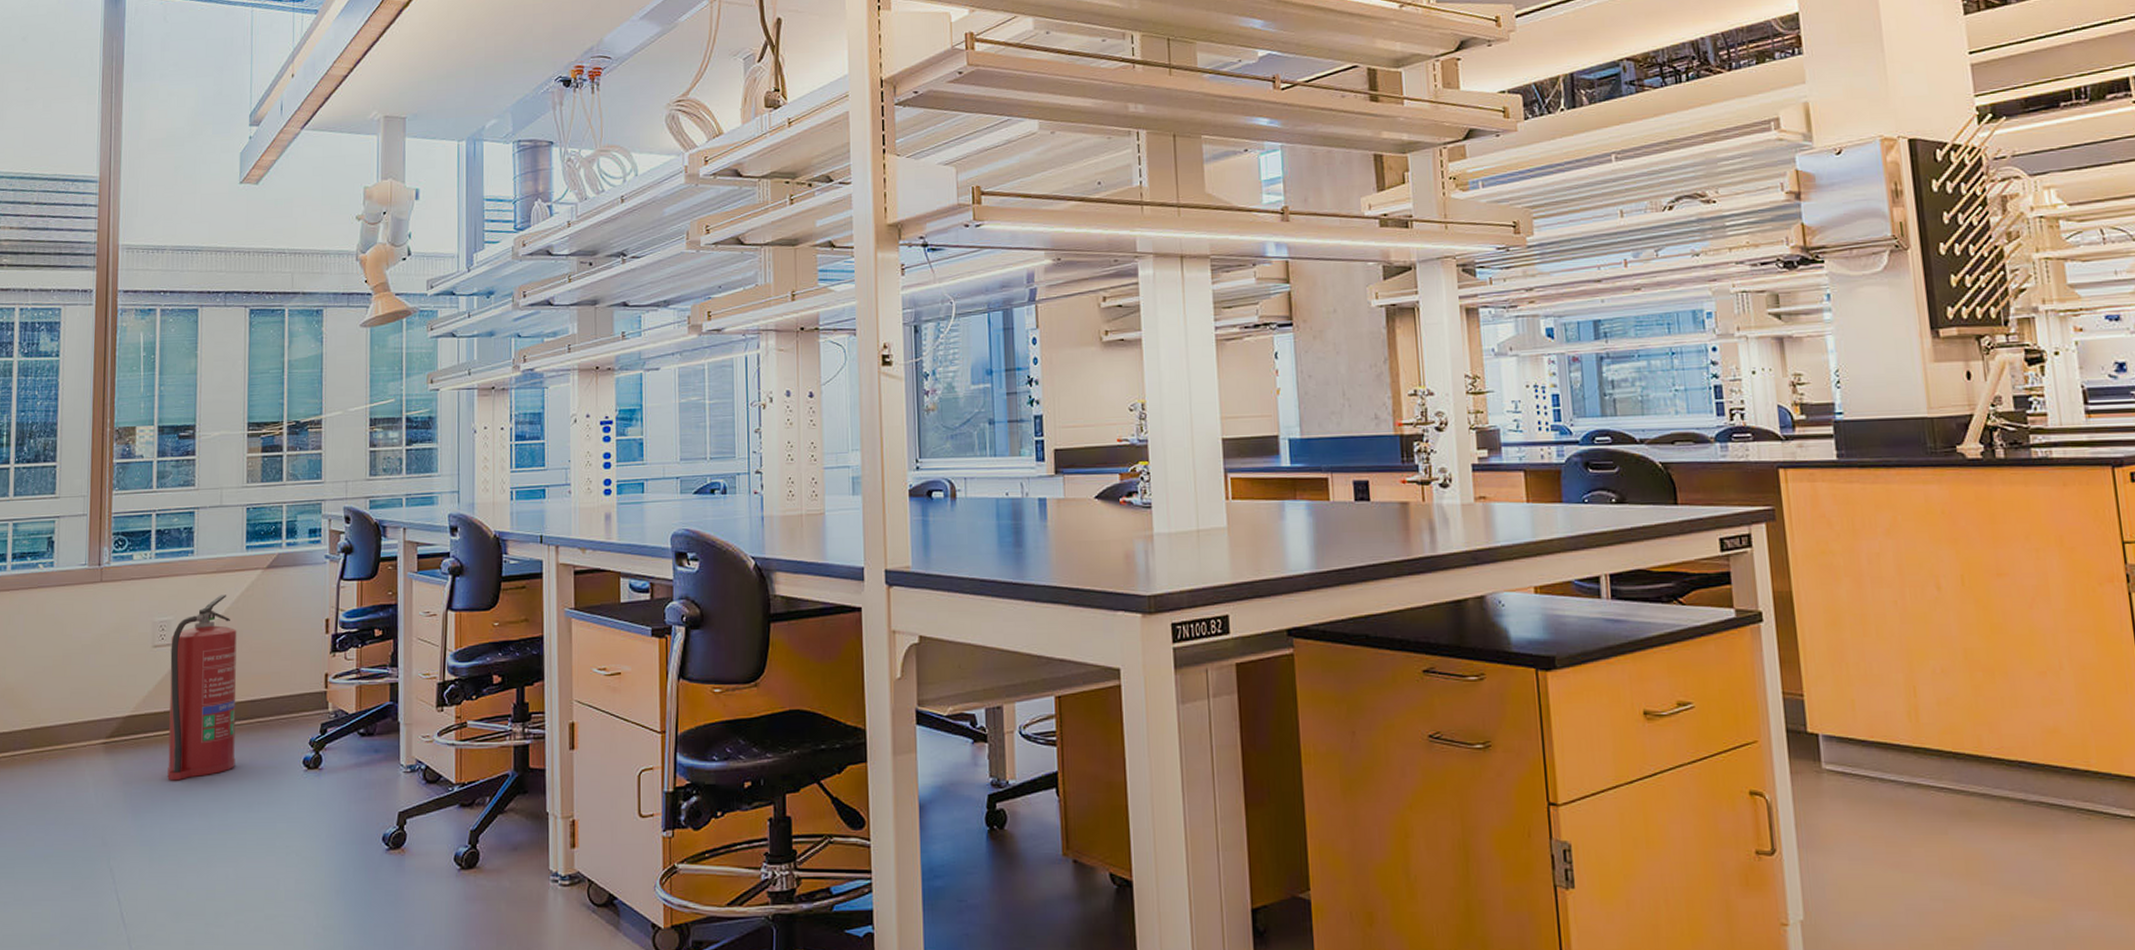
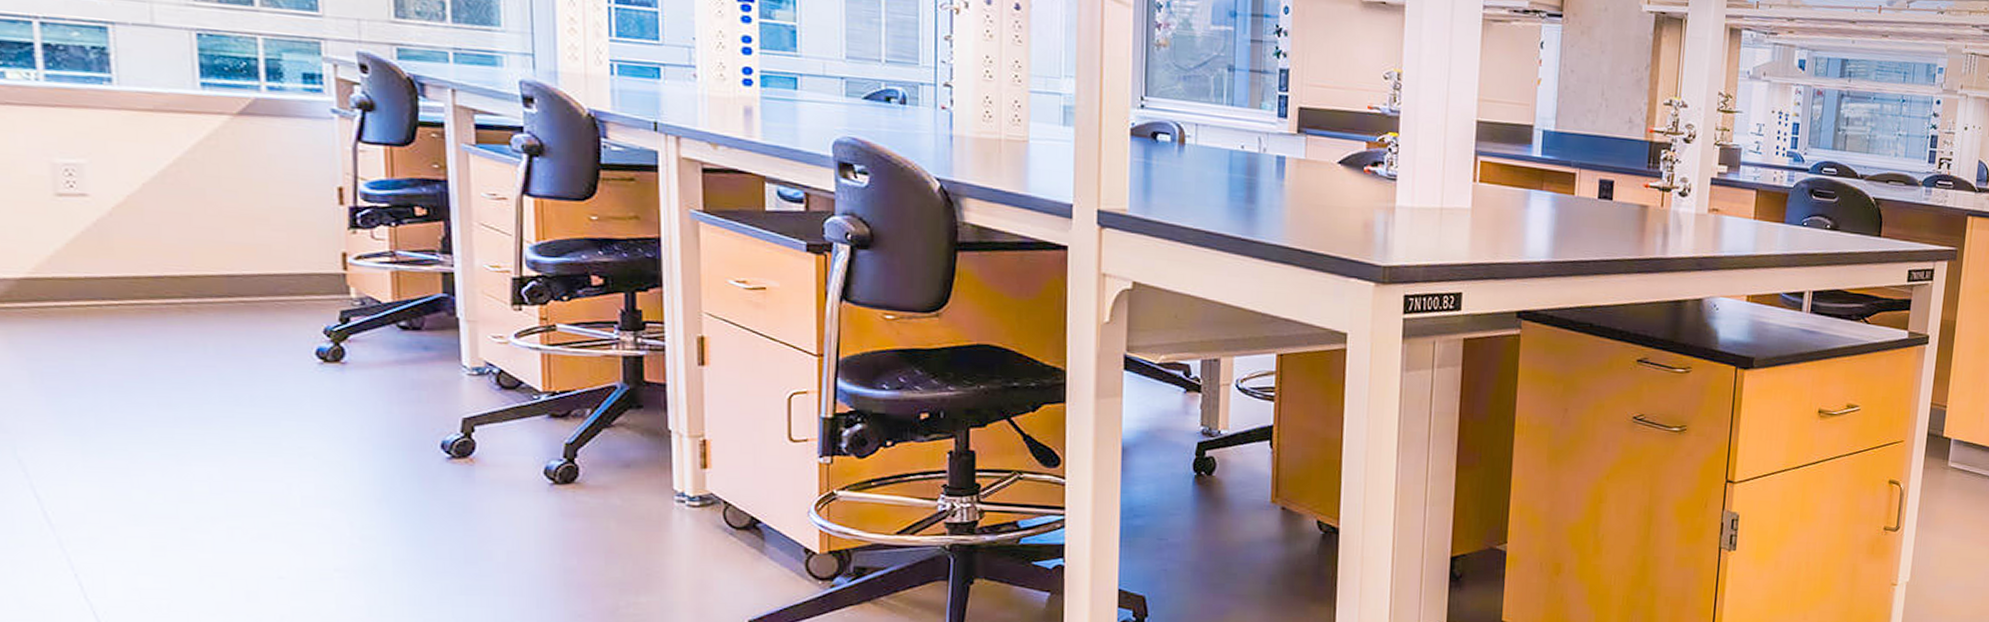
fire extinguisher: present [167,595,237,781] -> none [86,140,210,363]

